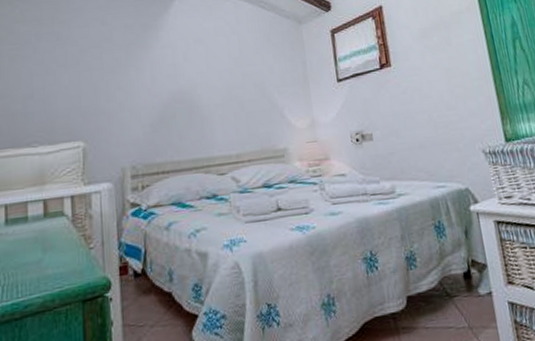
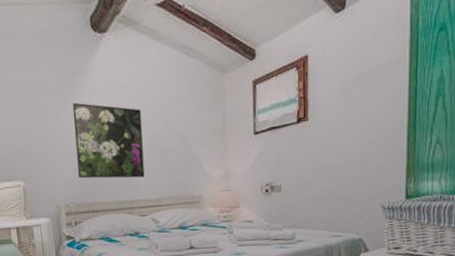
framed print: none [143,56,223,136] -> present [72,102,145,179]

